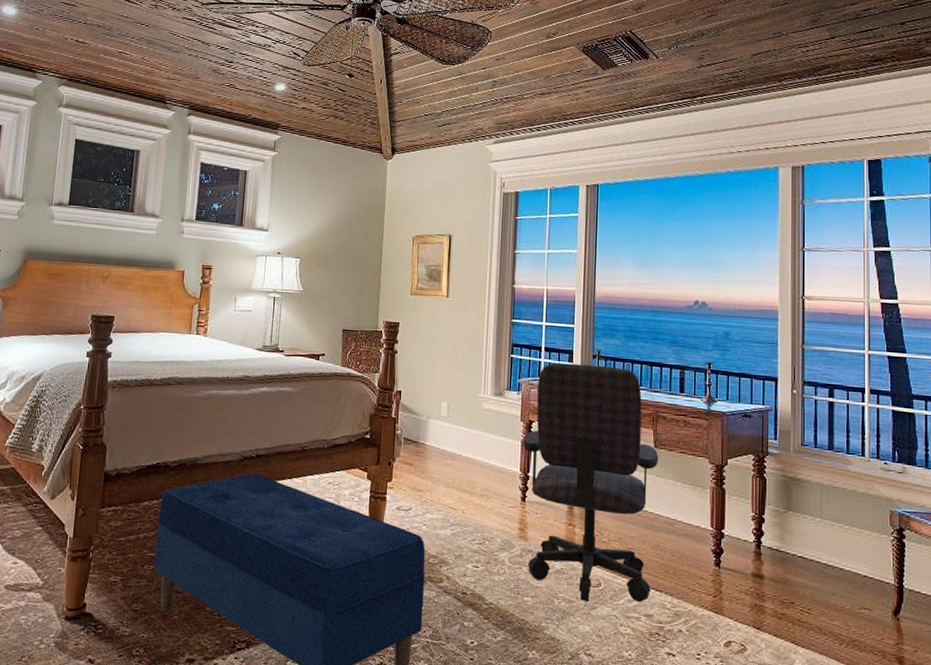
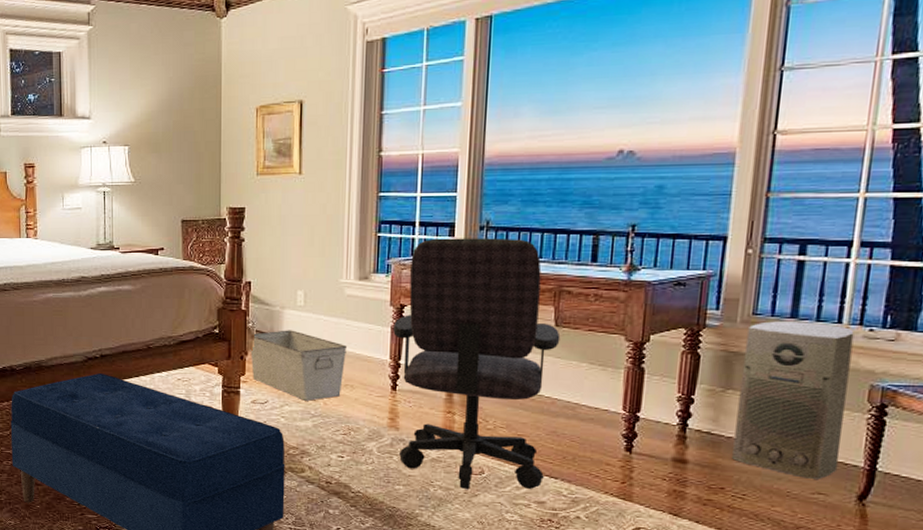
storage bin: none [397,438,483,509] -> present [250,330,347,401]
air purifier: none [797,452,876,595] -> present [732,321,855,479]

